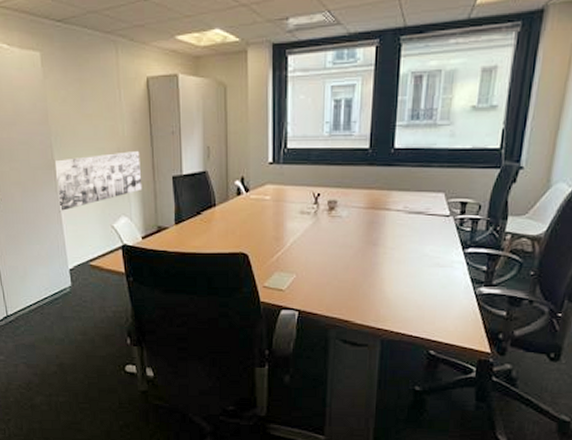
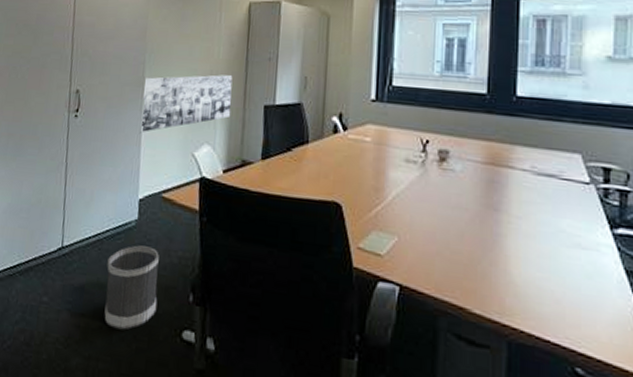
wastebasket: none [50,306,101,372] -> present [104,245,159,330]

